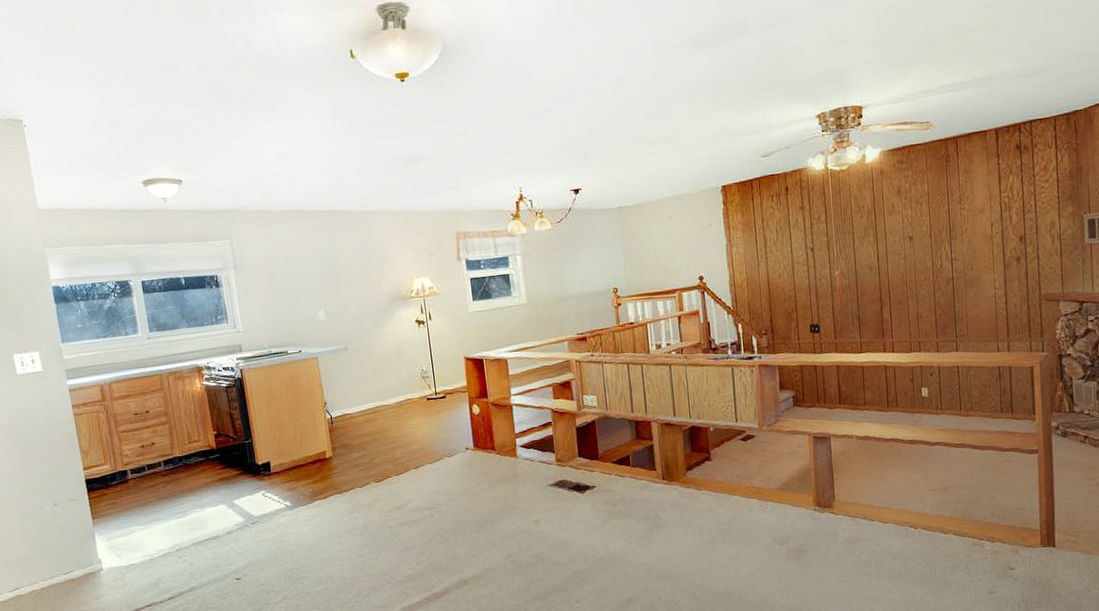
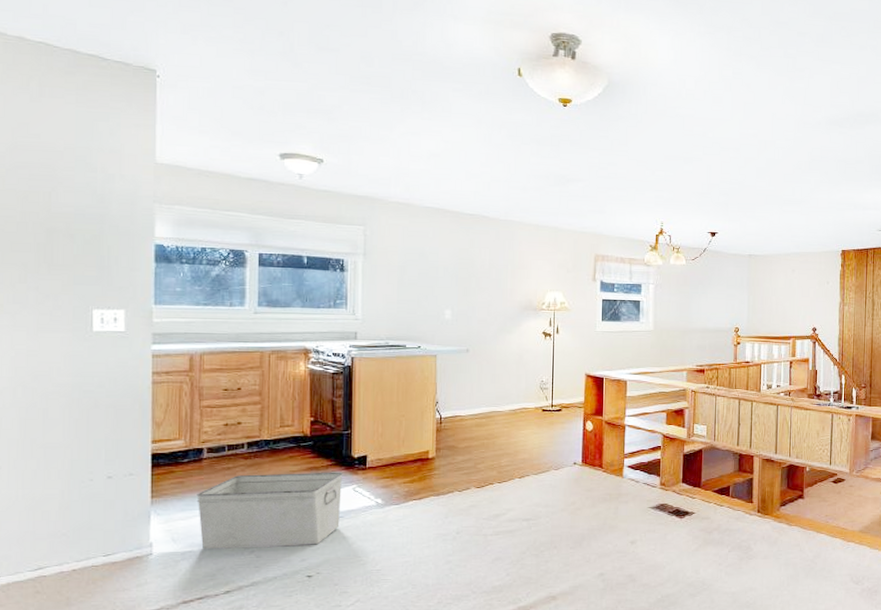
storage bin: none [129,479,257,561] -> present [196,472,343,549]

